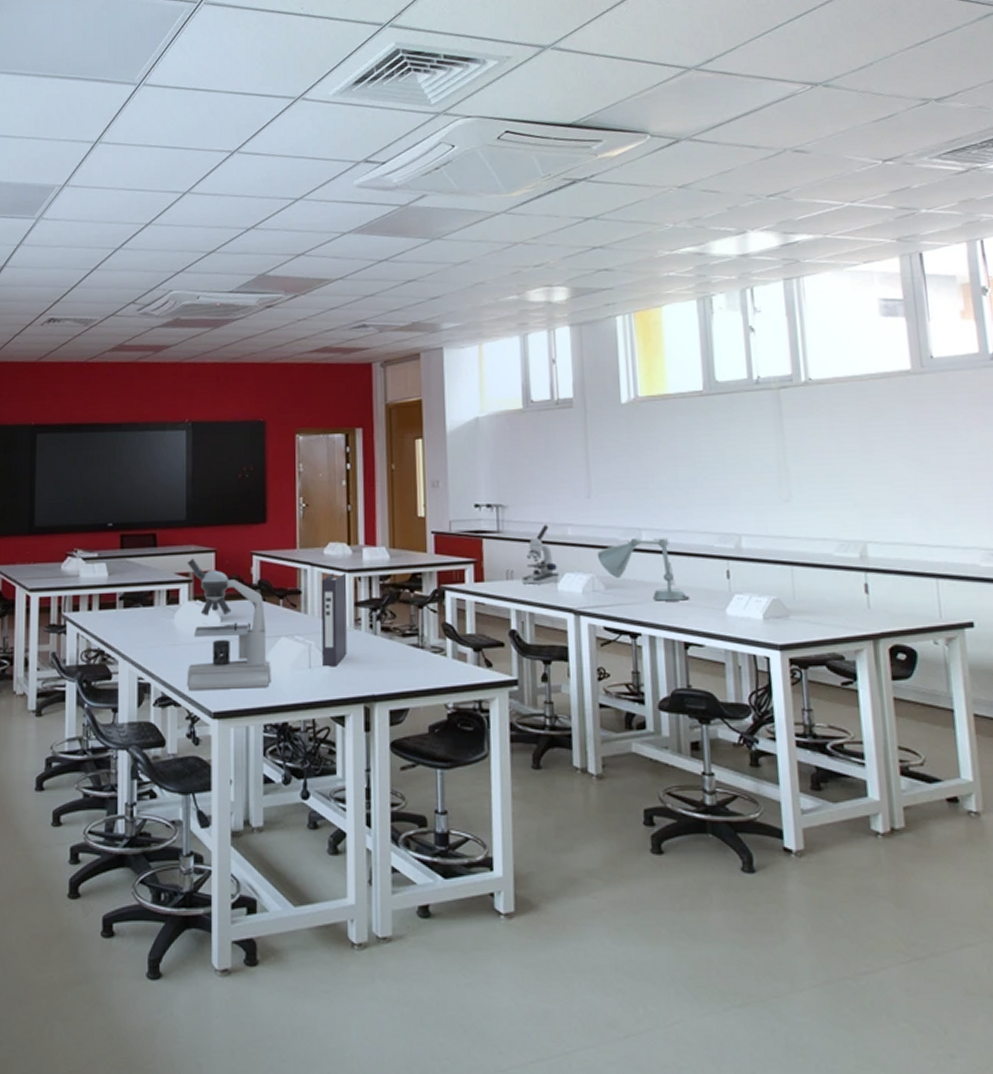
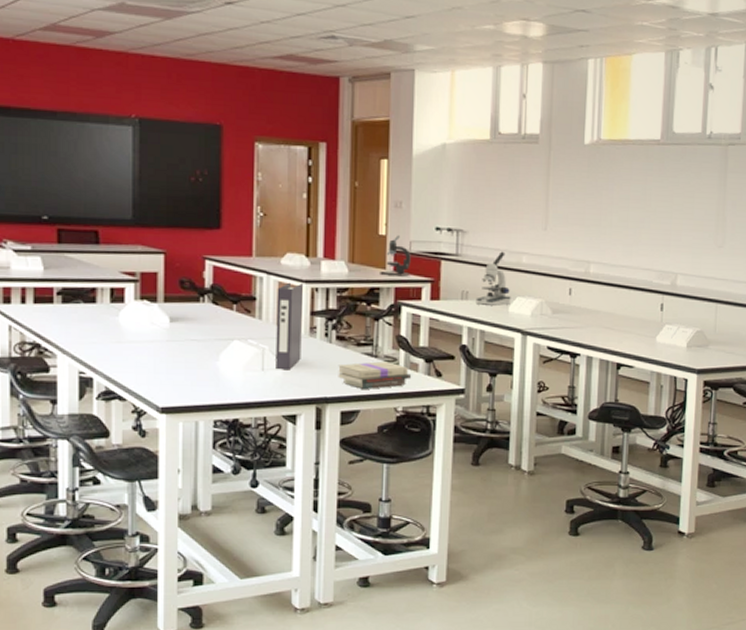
microscope: present [187,558,271,691] -> none [133,259,223,387]
books: none [384,653,461,684] -> present [338,361,412,389]
microscope: none [421,516,452,560] -> present [380,235,411,277]
desk lamp: present [597,538,690,601] -> none [548,270,626,328]

